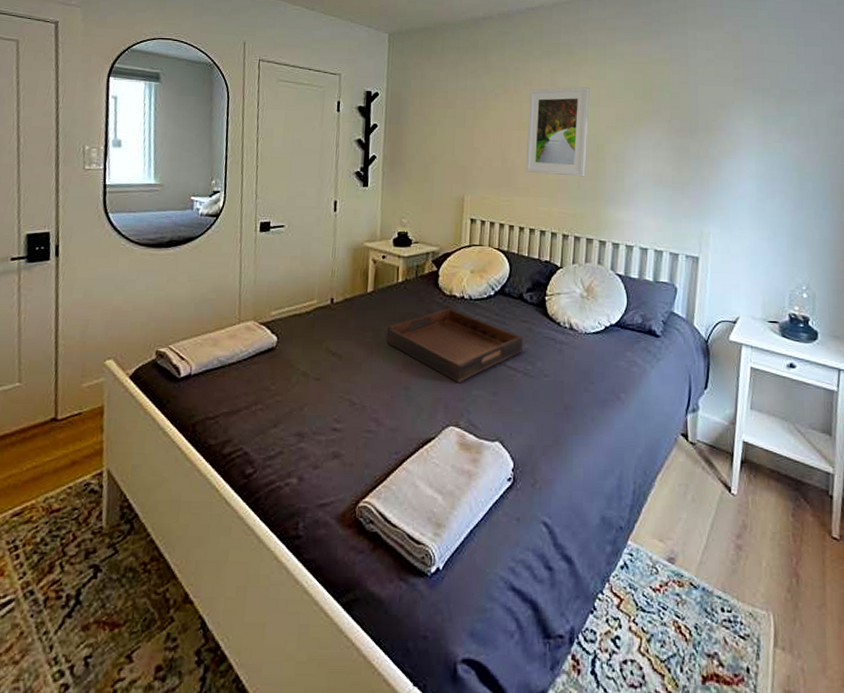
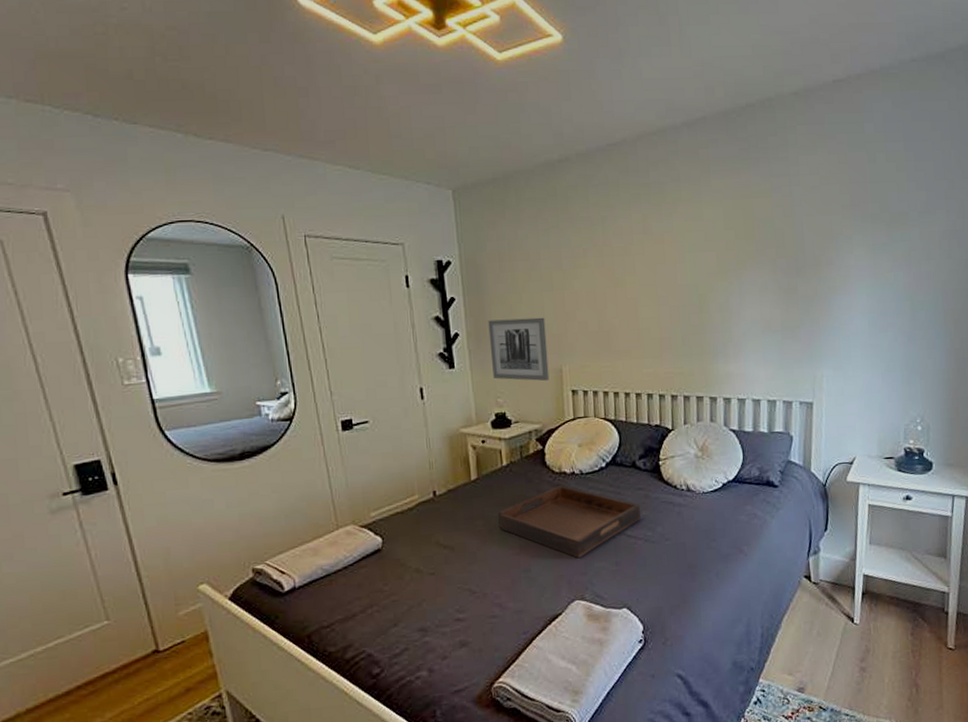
wall art: none [401,147,454,208] -> present [488,317,550,382]
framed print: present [525,87,590,177] -> none [621,231,690,334]

